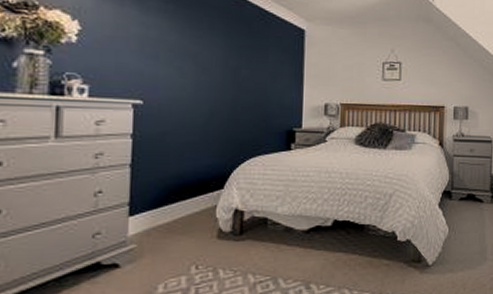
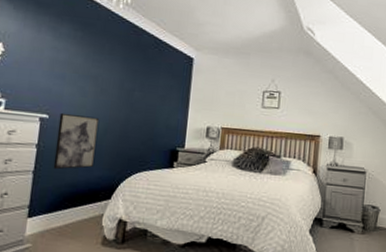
wall art: none [153,97,204,161] -> present [53,112,100,170]

